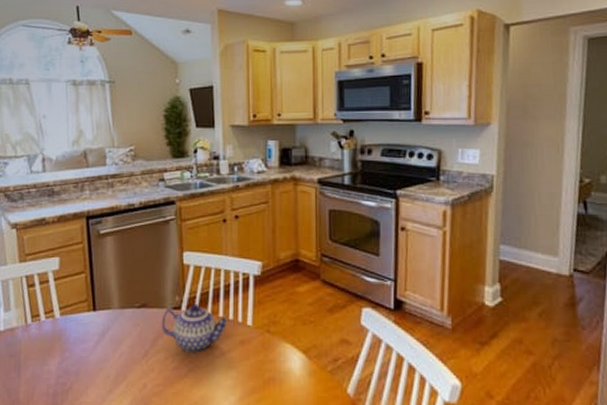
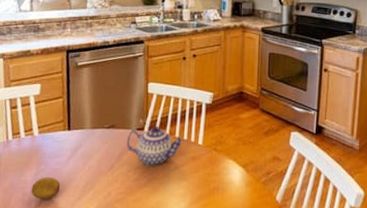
fruit: none [56,366,89,392] -> present [31,176,61,199]

